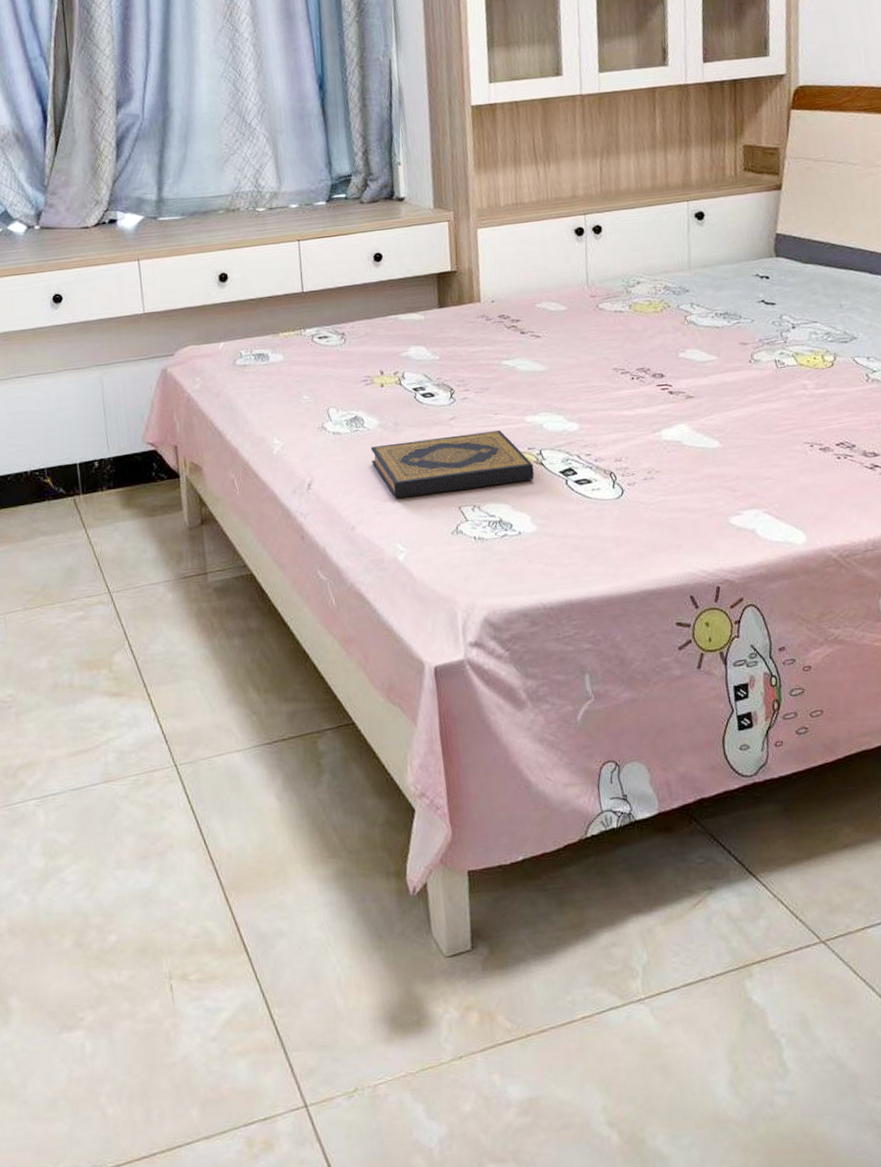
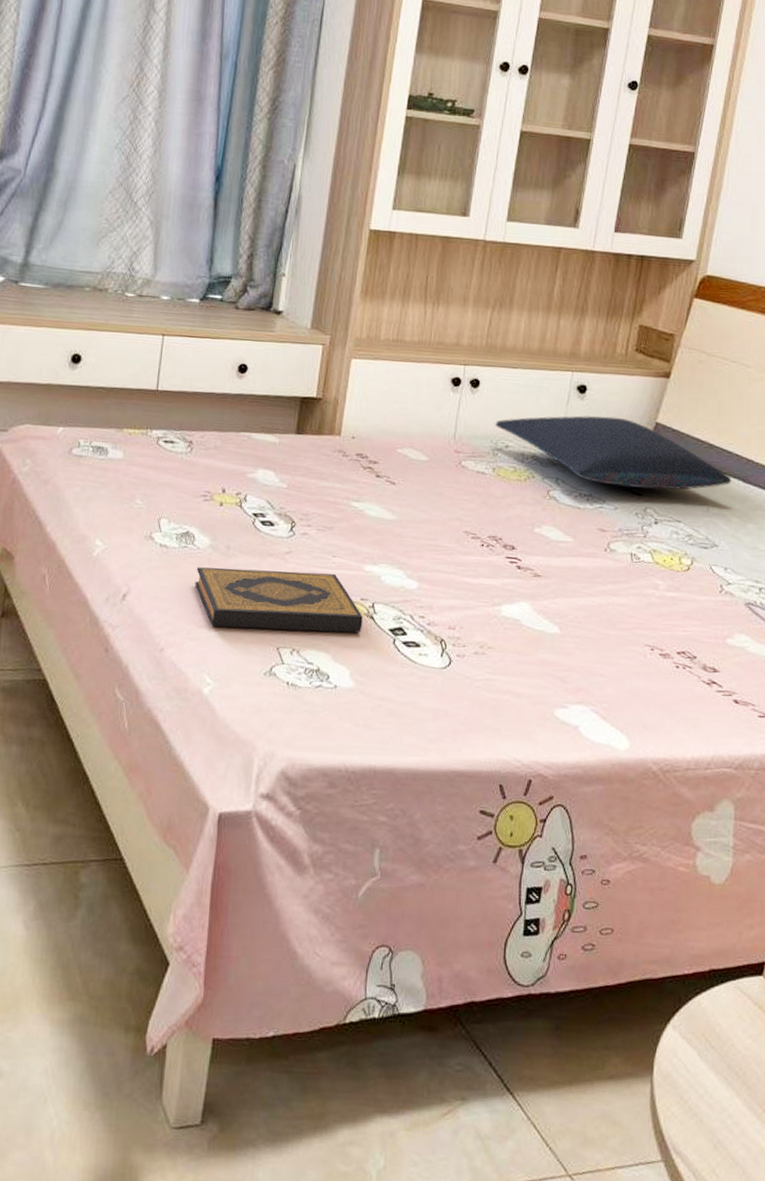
pillow: none [622,235,859,301] -> present [494,415,732,490]

